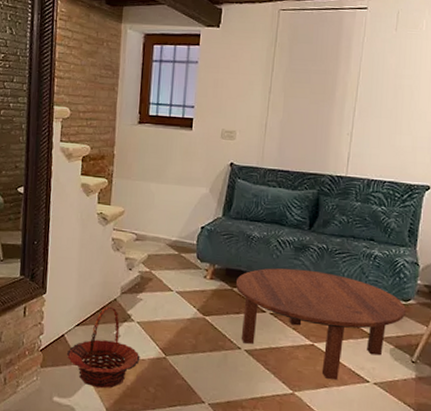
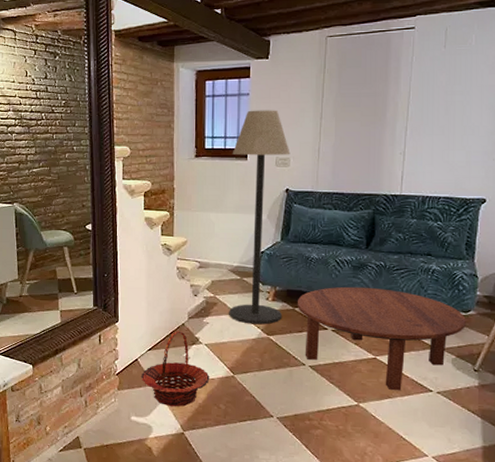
floor lamp: none [164,79,237,304] -> present [229,110,291,325]

